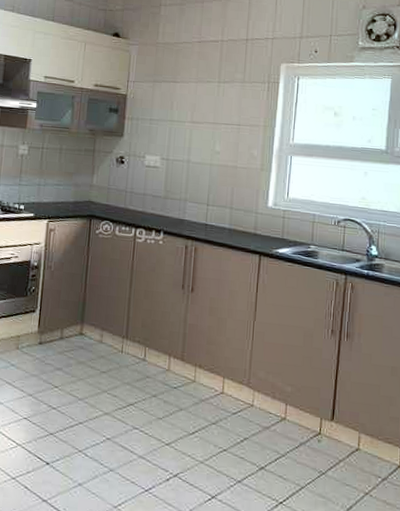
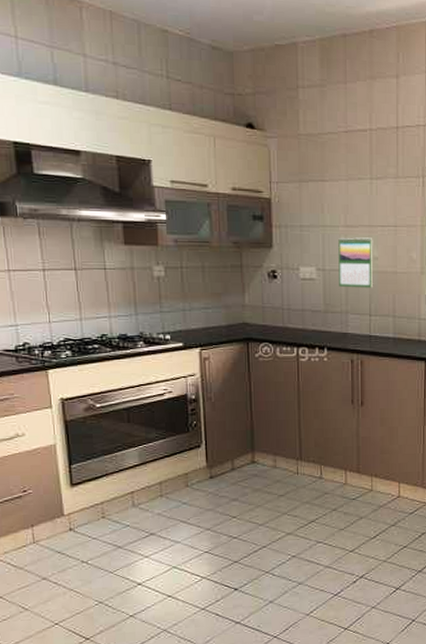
calendar: none [180,132,217,180] -> present [338,237,373,288]

